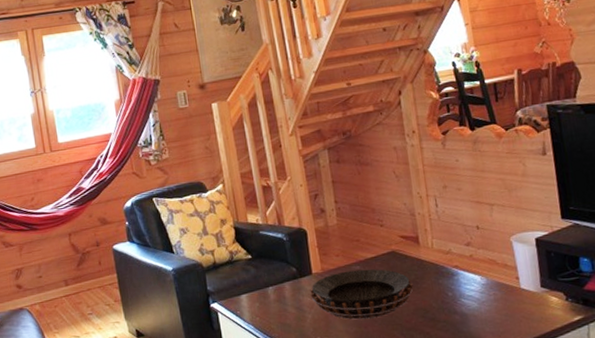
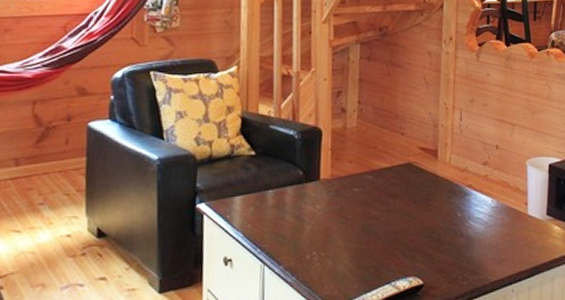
decorative bowl: present [310,269,413,320] -> none [313,180,424,235]

